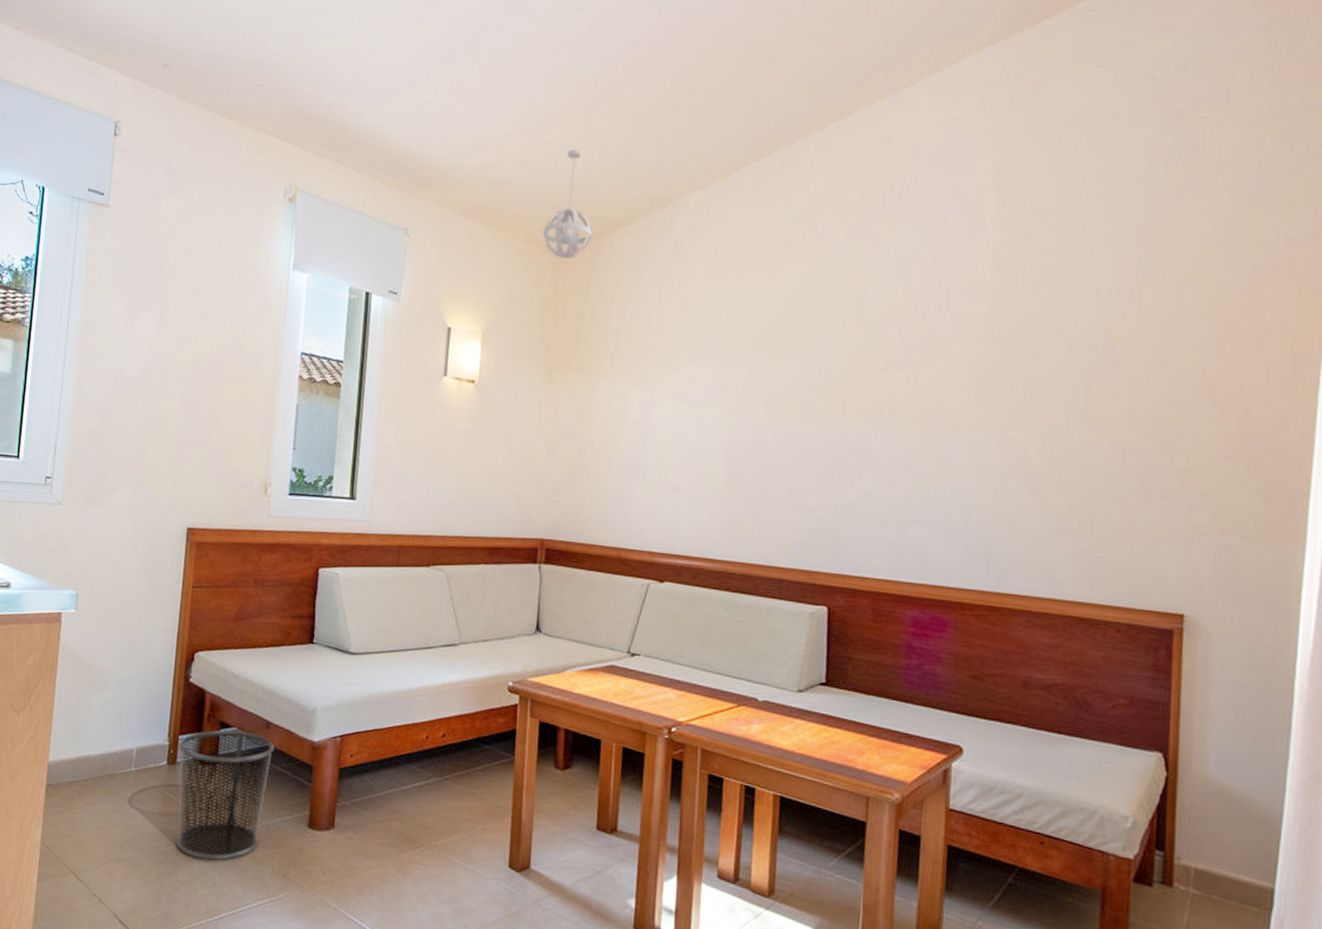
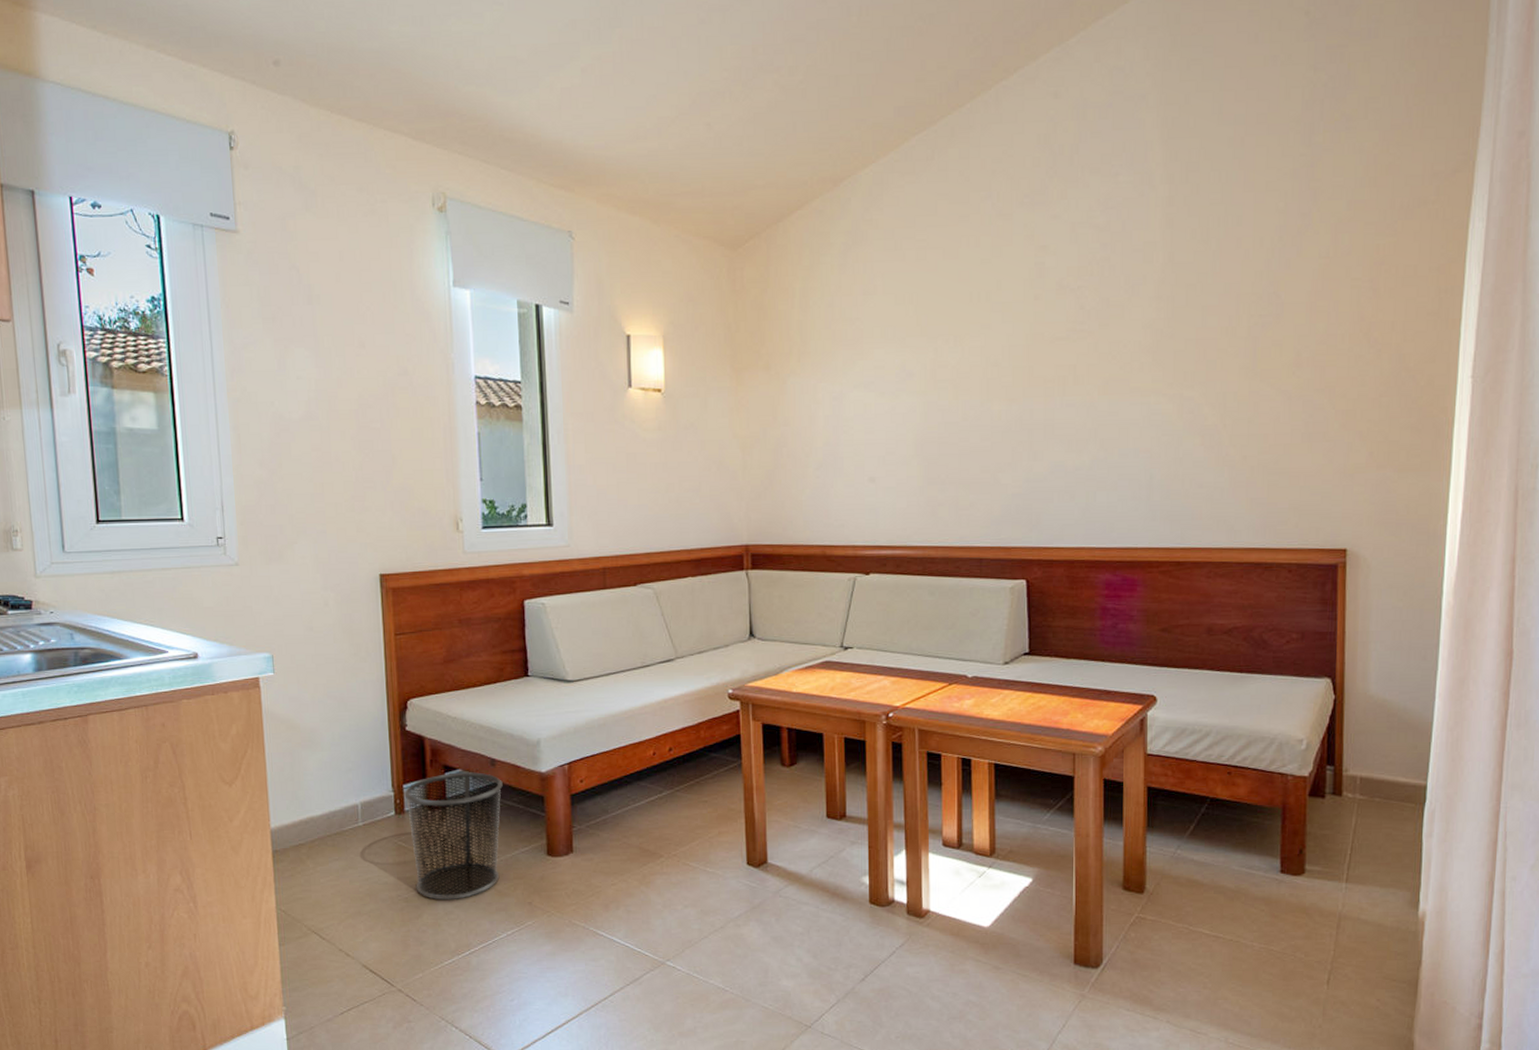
pendant light: present [542,149,592,259] -> none [714,130,765,251]

